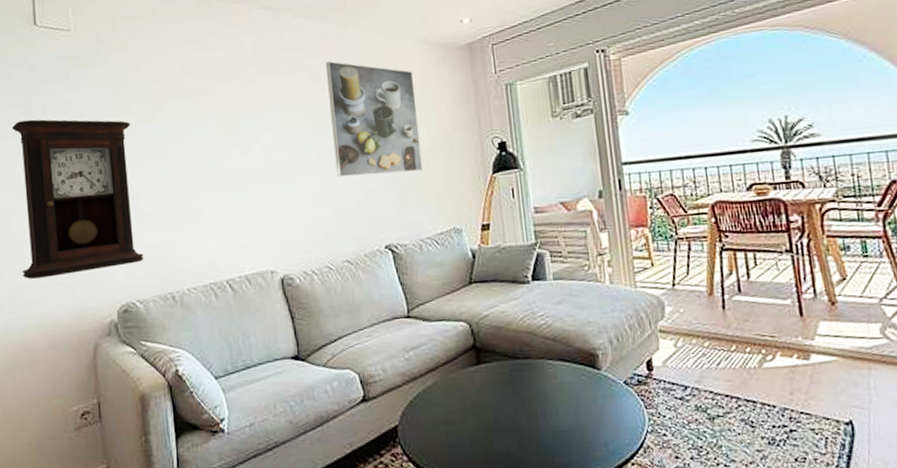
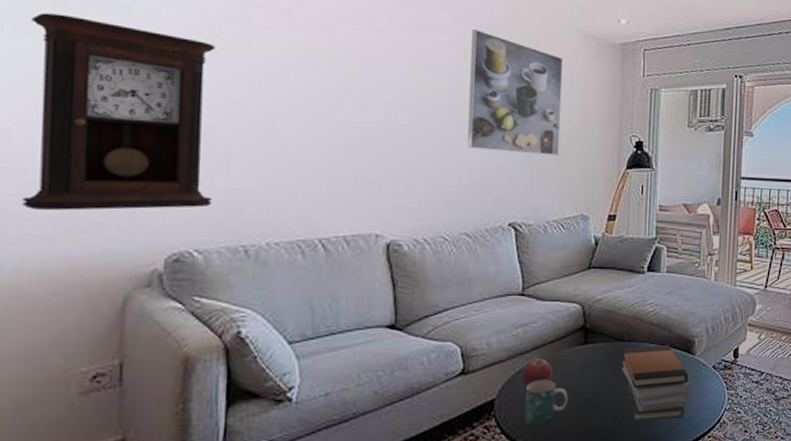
apple: none [420,382,451,412] -> present [522,358,553,387]
mug: none [426,404,470,453] -> present [525,379,568,426]
book stack: none [518,359,602,448] -> present [621,344,690,422]

